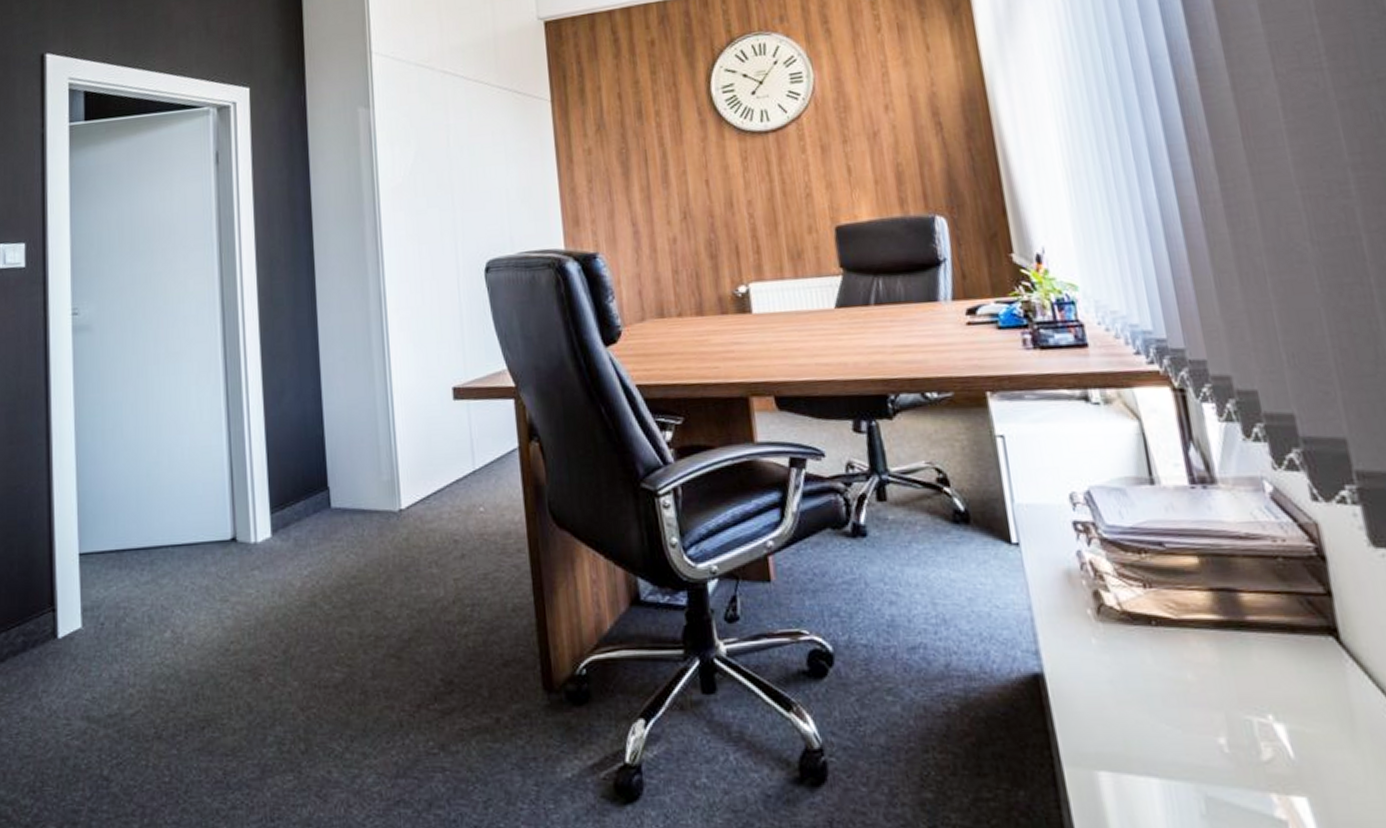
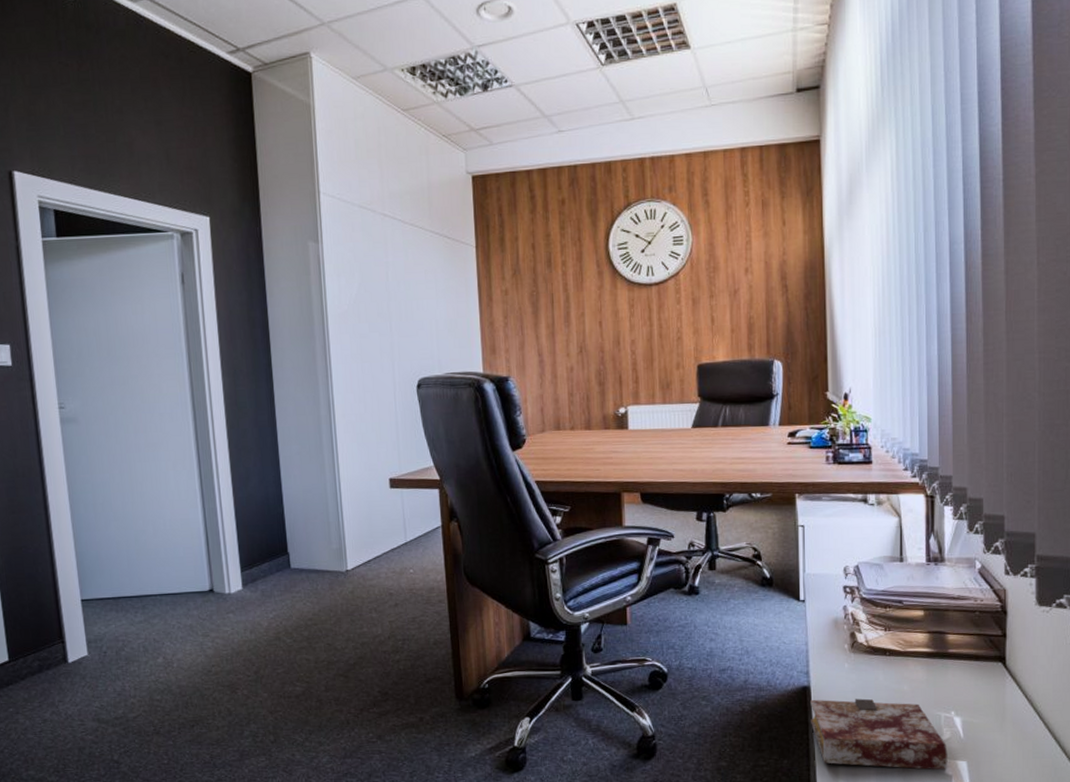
book: none [1047,693,1277,812] -> present [810,698,948,770]

